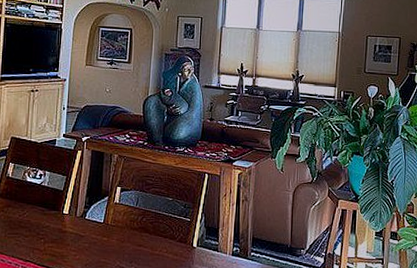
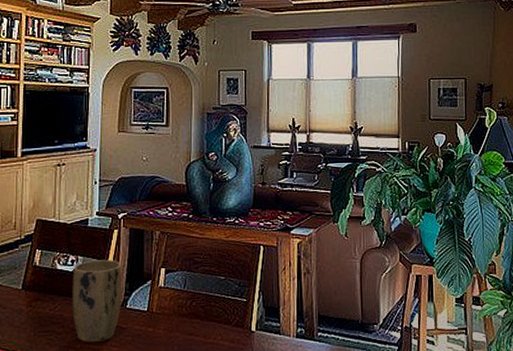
plant pot: none [38,176,83,247] -> present [72,260,122,343]

